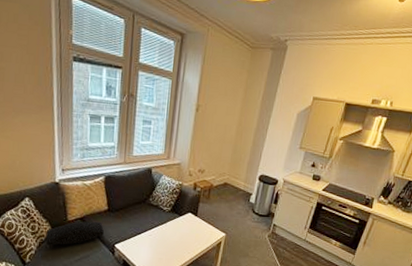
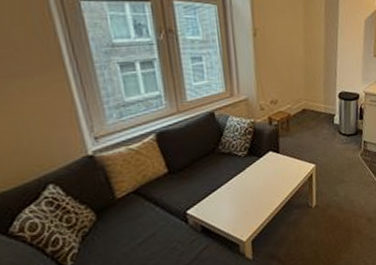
cushion: present [45,221,104,246] -> none [89,189,169,237]

